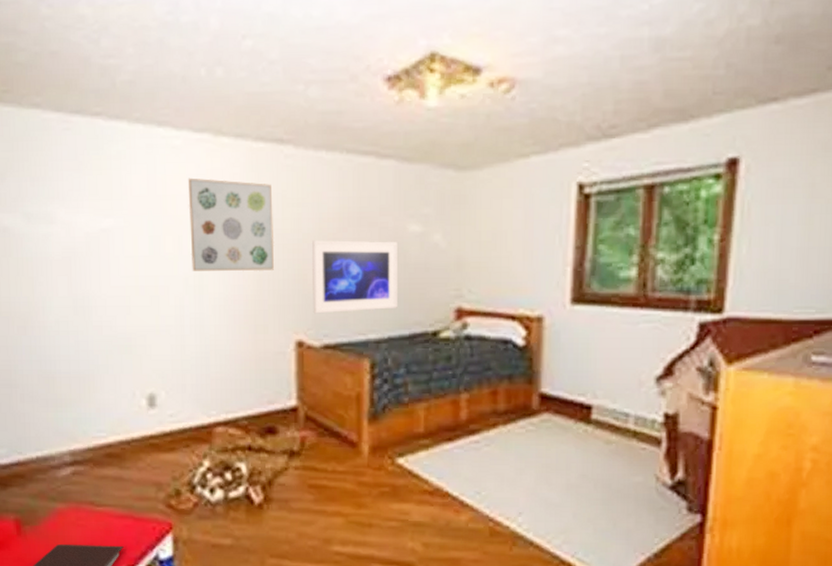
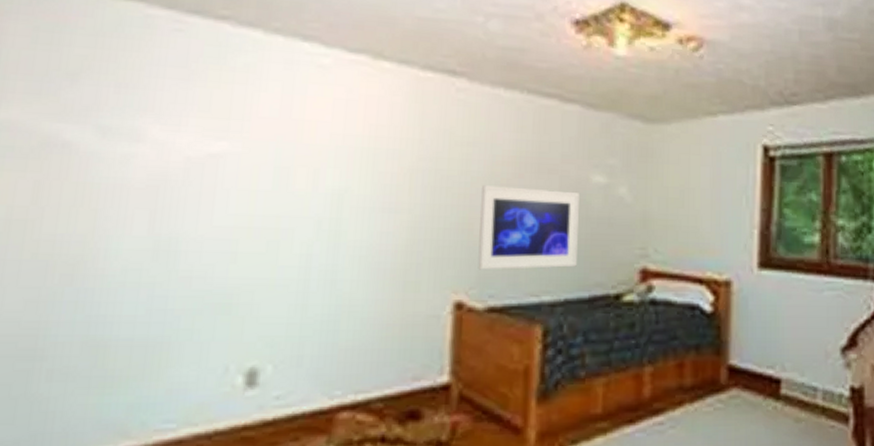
wall art: present [187,177,275,272] -> none [328,102,439,218]

